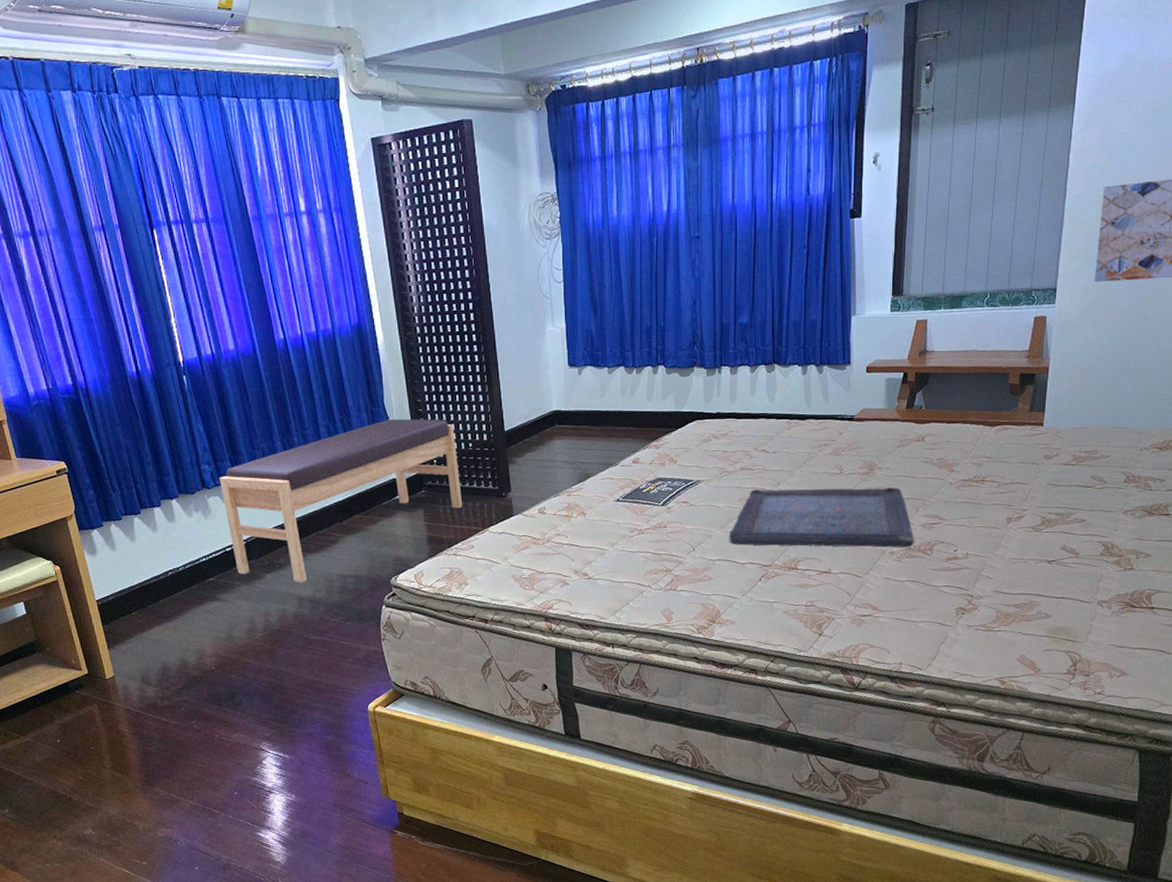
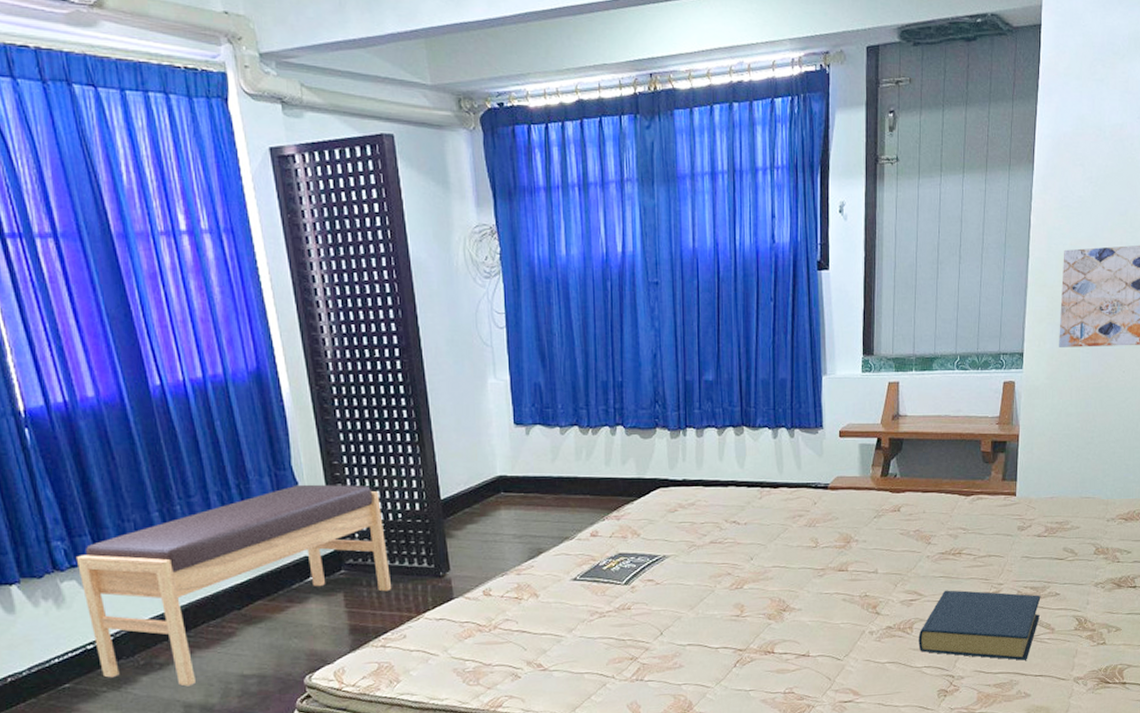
serving tray: present [729,487,914,548] -> none [699,561,893,628]
hardback book: none [938,515,1066,583] -> present [918,590,1041,661]

